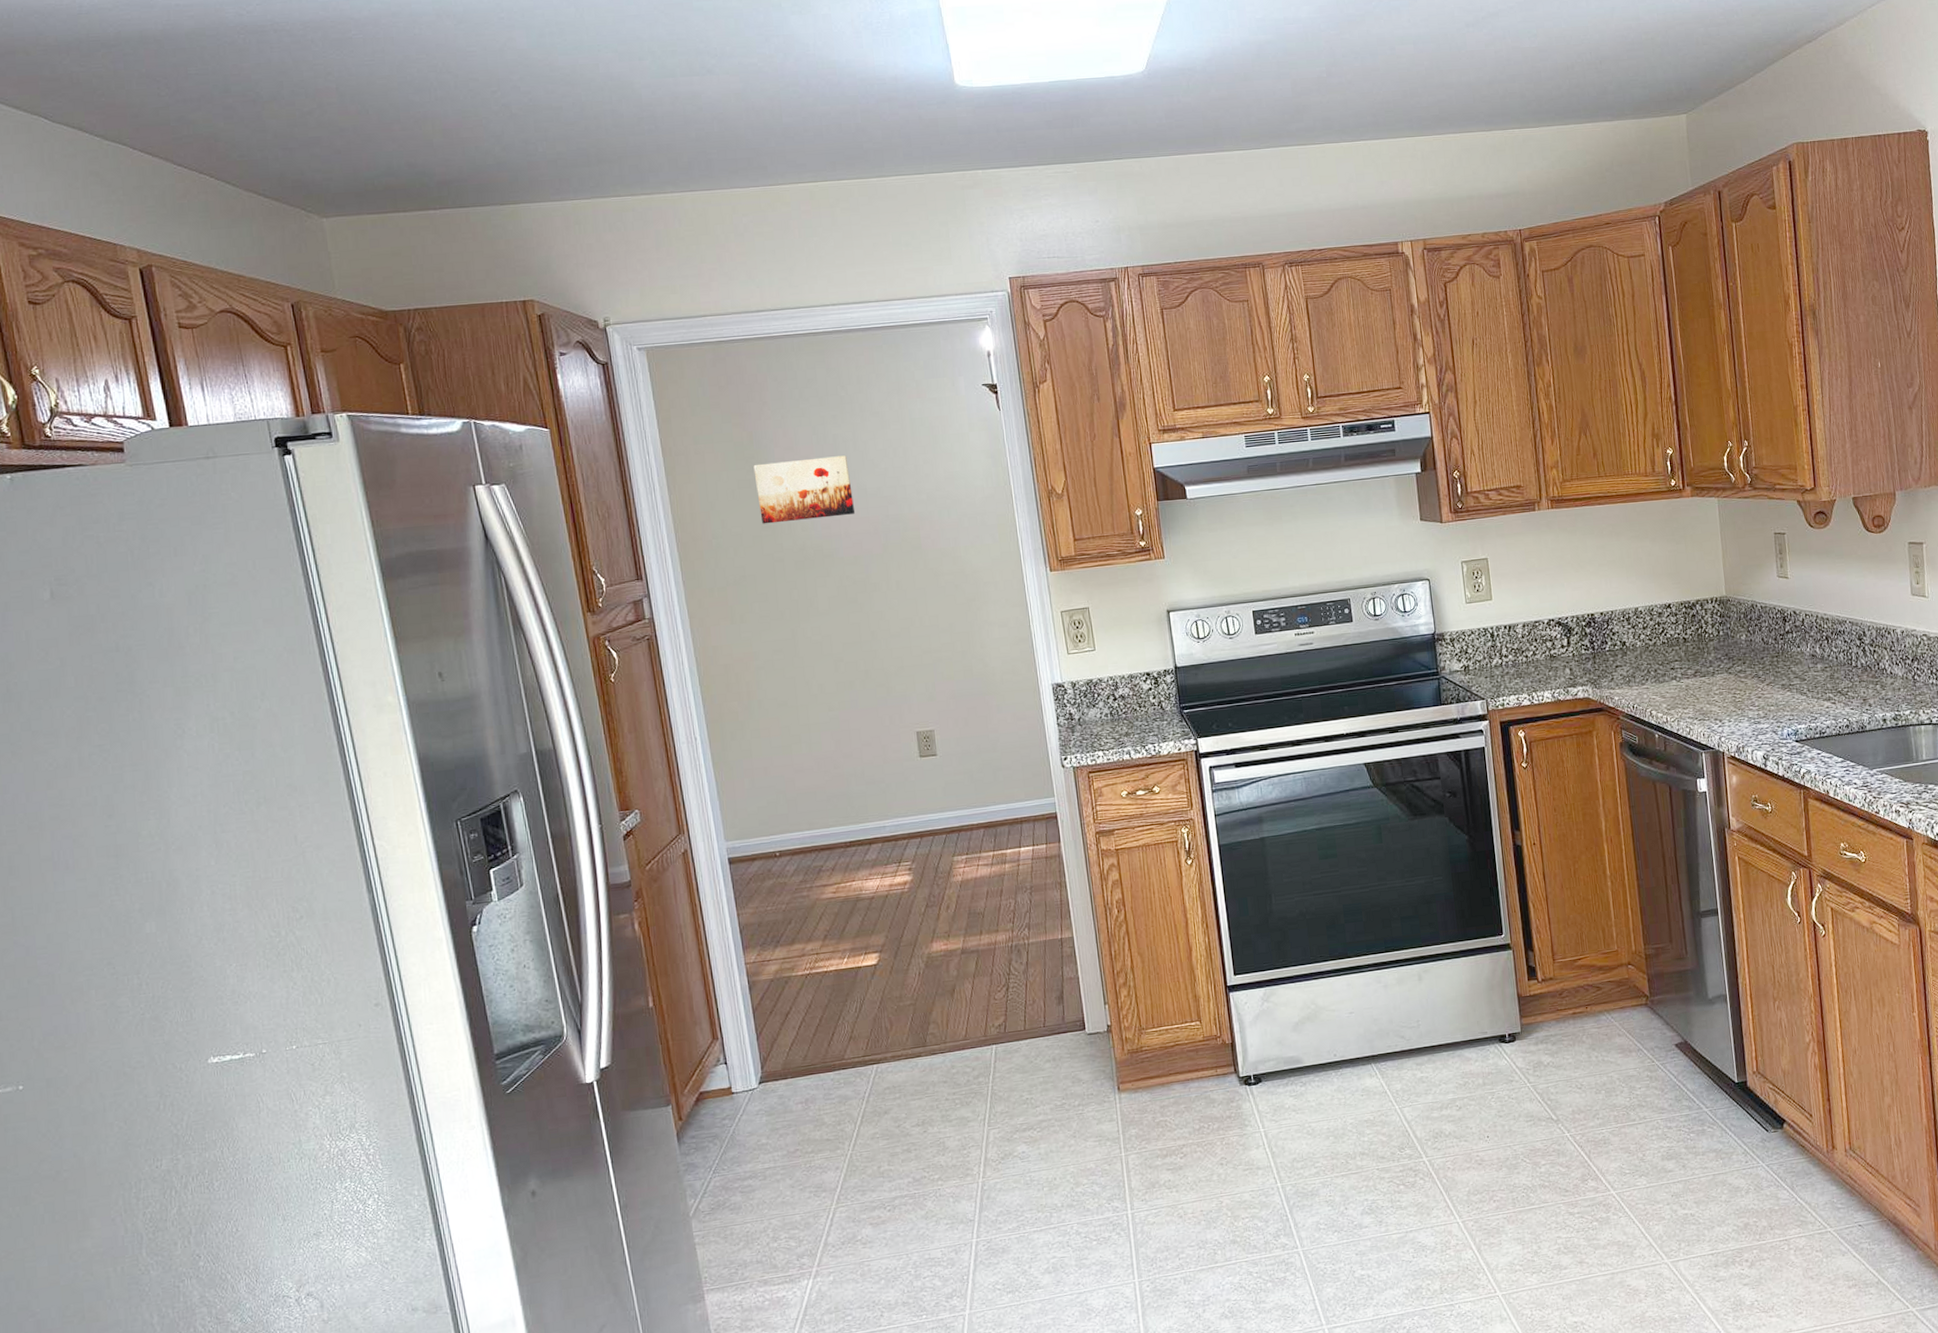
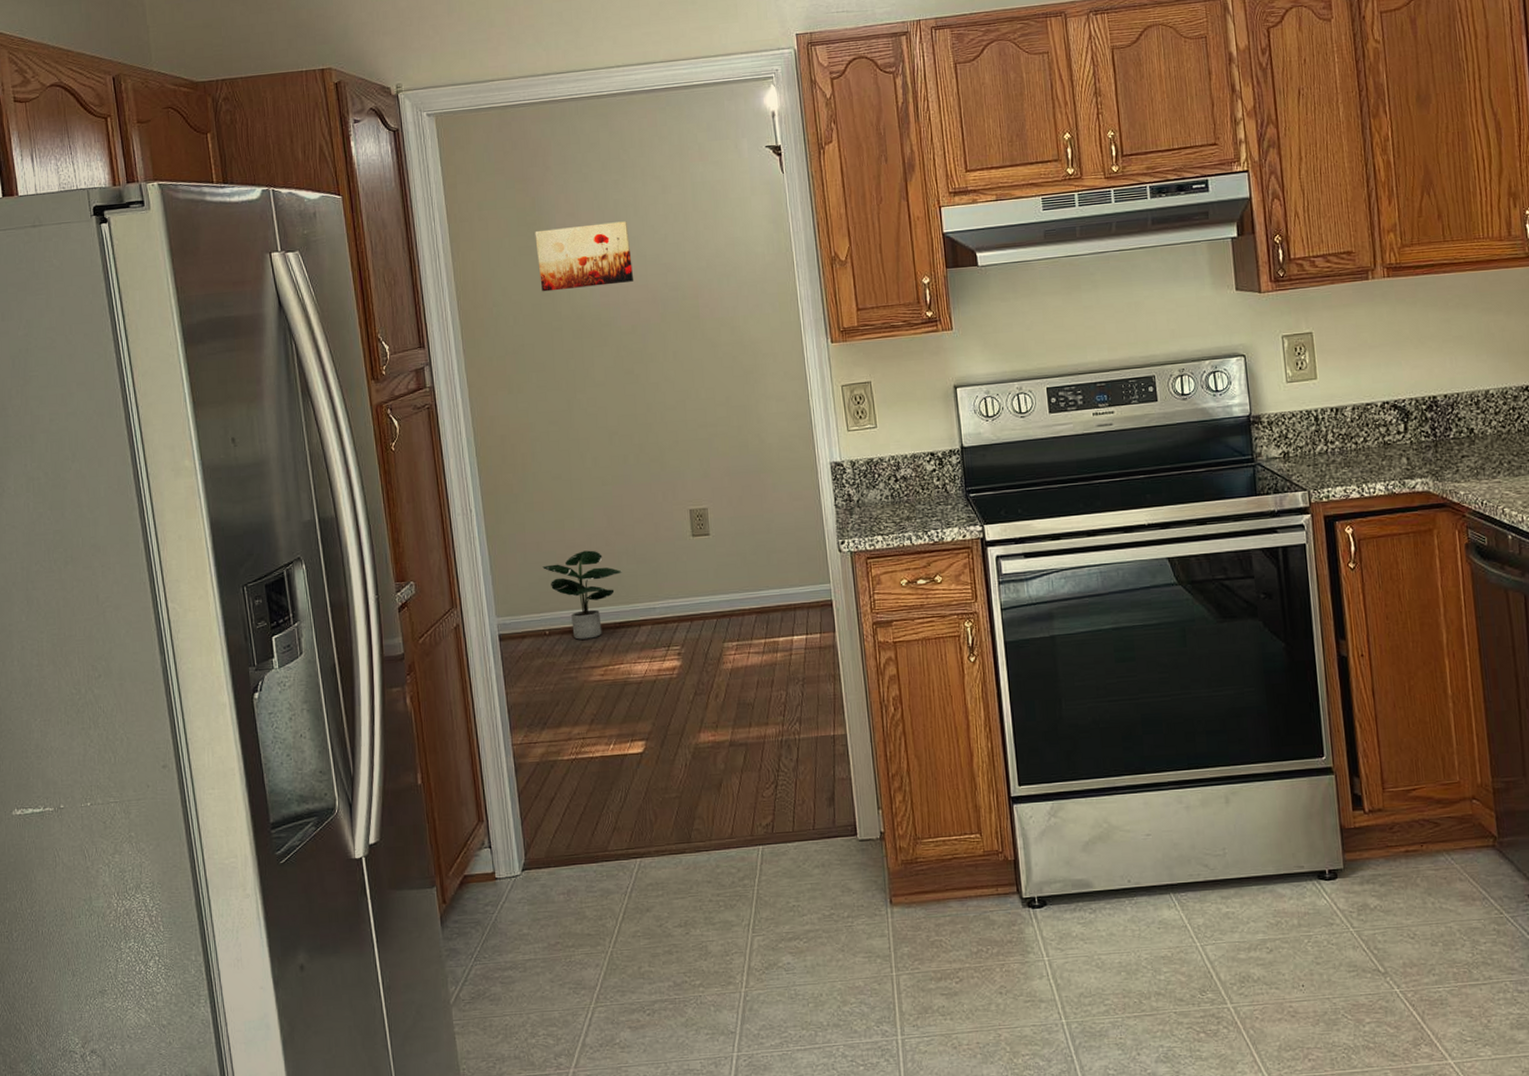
potted plant: none [771,773,851,860] -> present [542,550,622,640]

